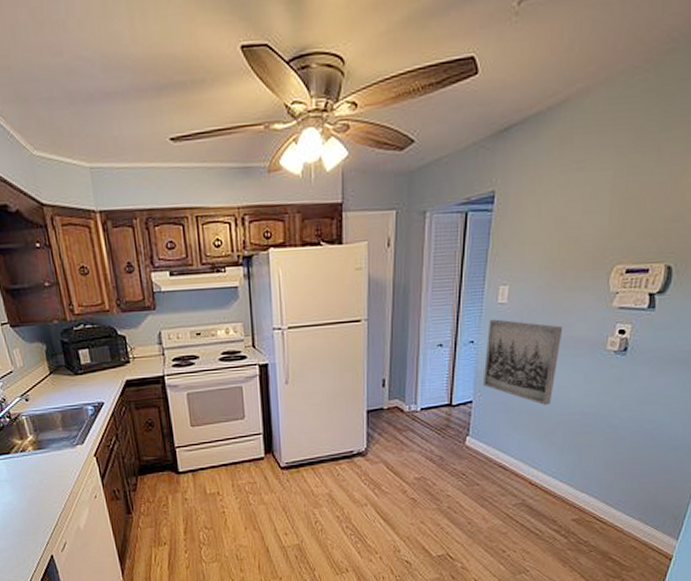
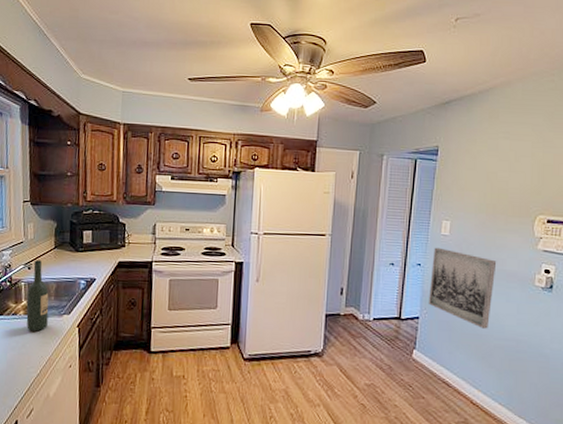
wine bottle: none [30,389,62,466] -> present [26,260,49,332]

